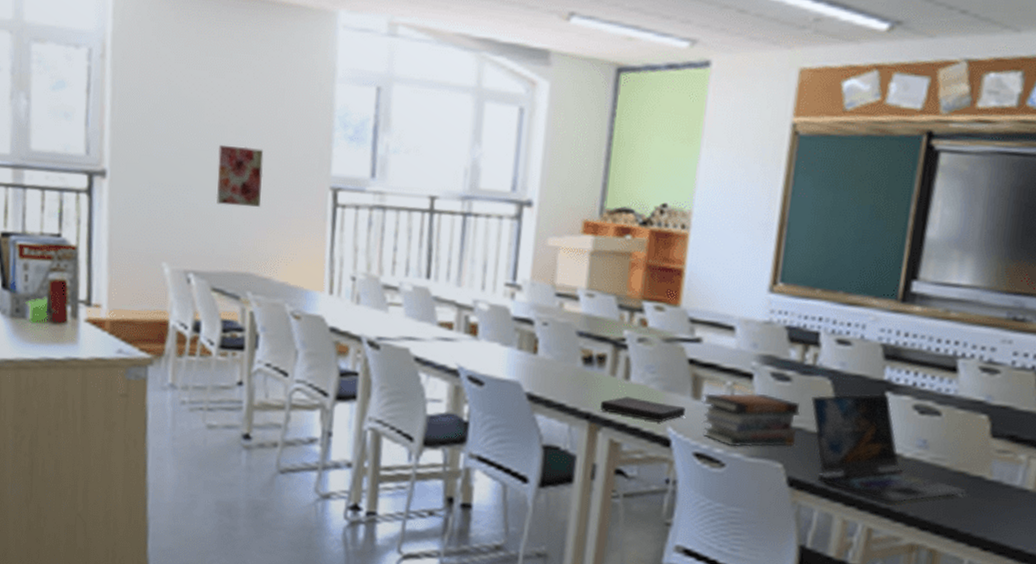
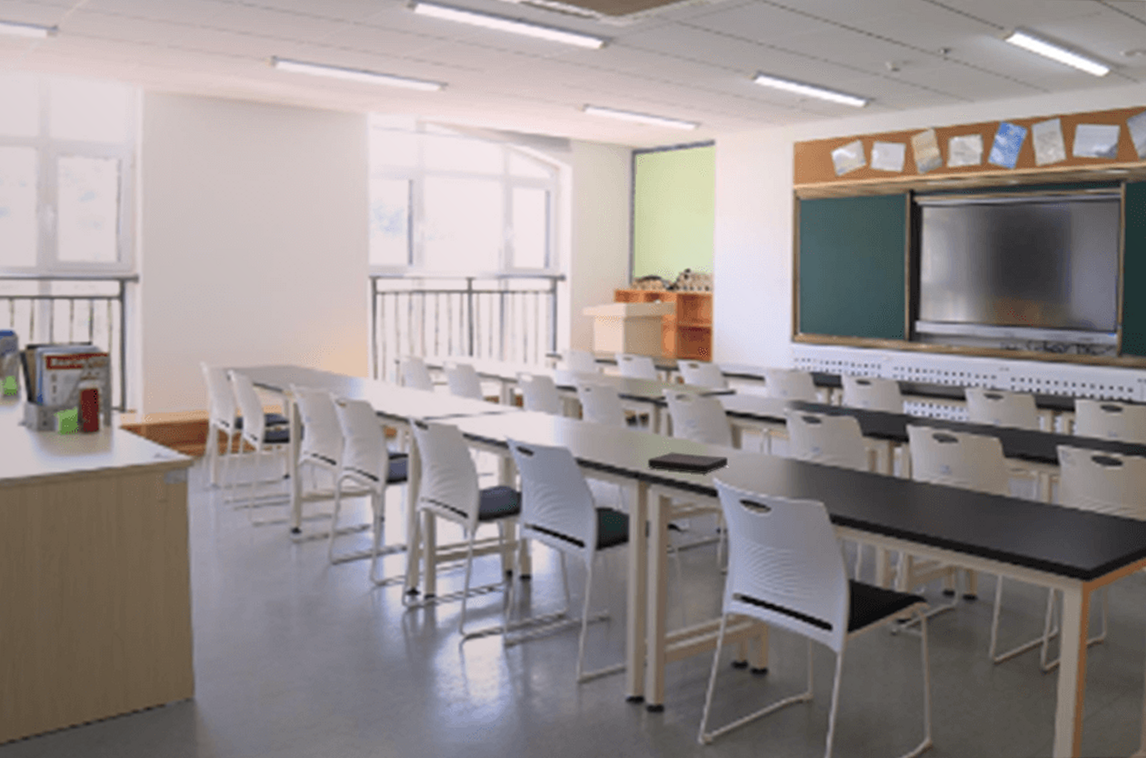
wall art: present [216,144,264,207] -> none [254,243,301,301]
book stack: present [701,393,801,447] -> none [742,437,834,491]
laptop: present [811,393,969,504] -> none [842,426,992,529]

